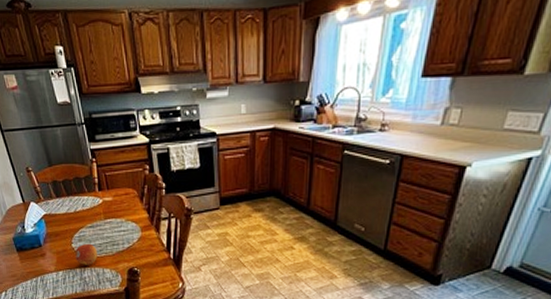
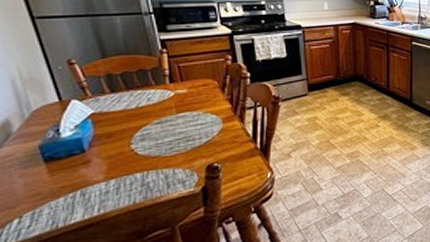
fruit: present [74,243,97,265] -> none [134,141,166,168]

